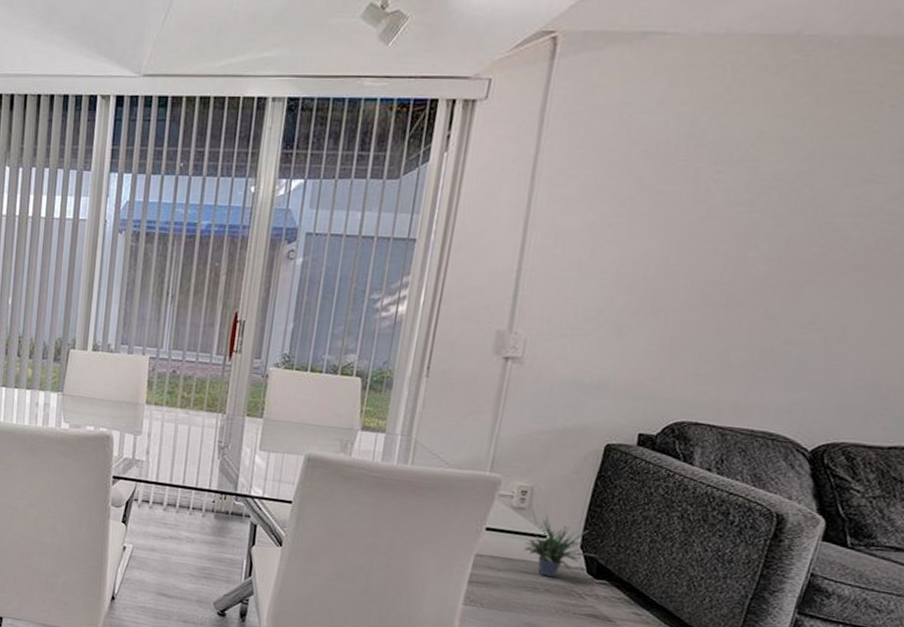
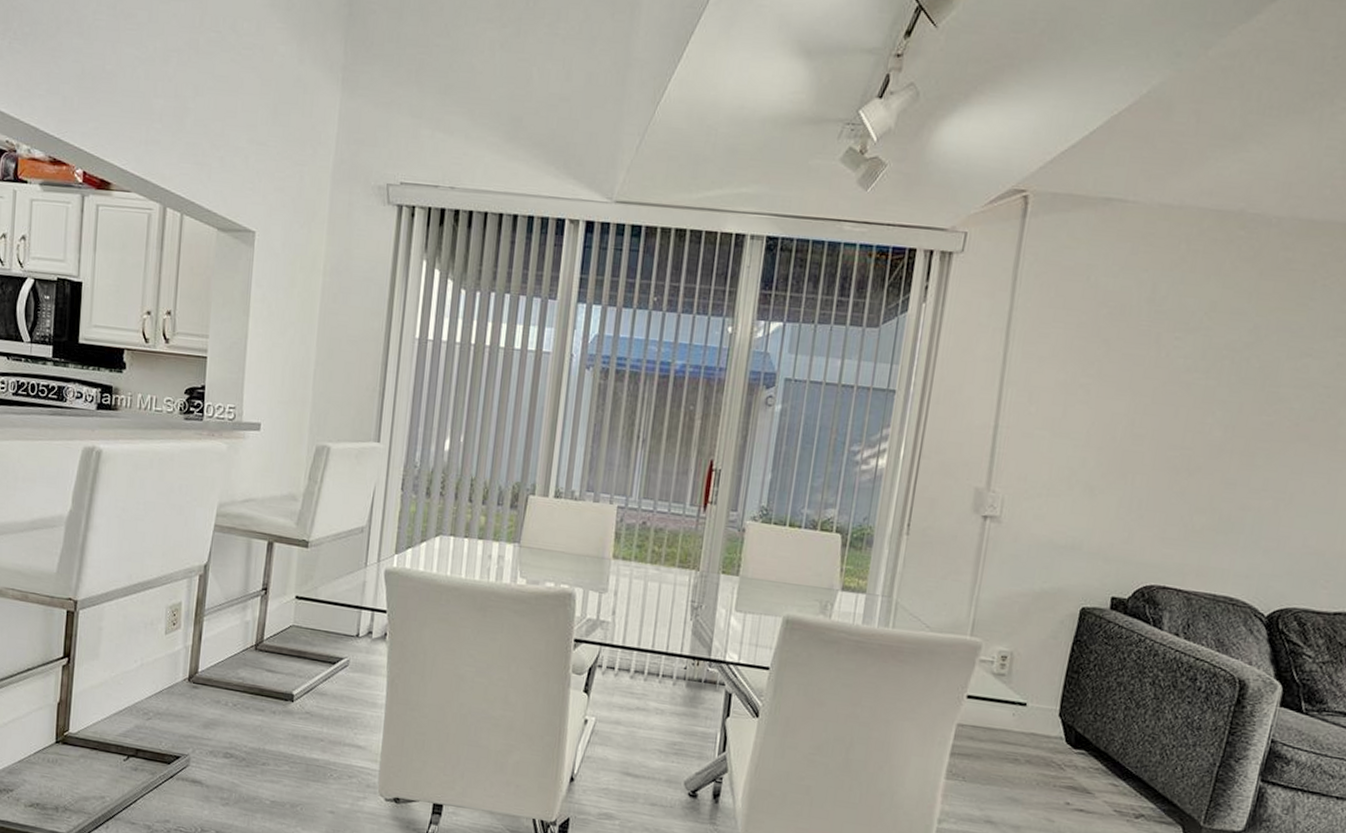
potted plant: present [524,510,599,578] -> none [1004,676,1077,748]

